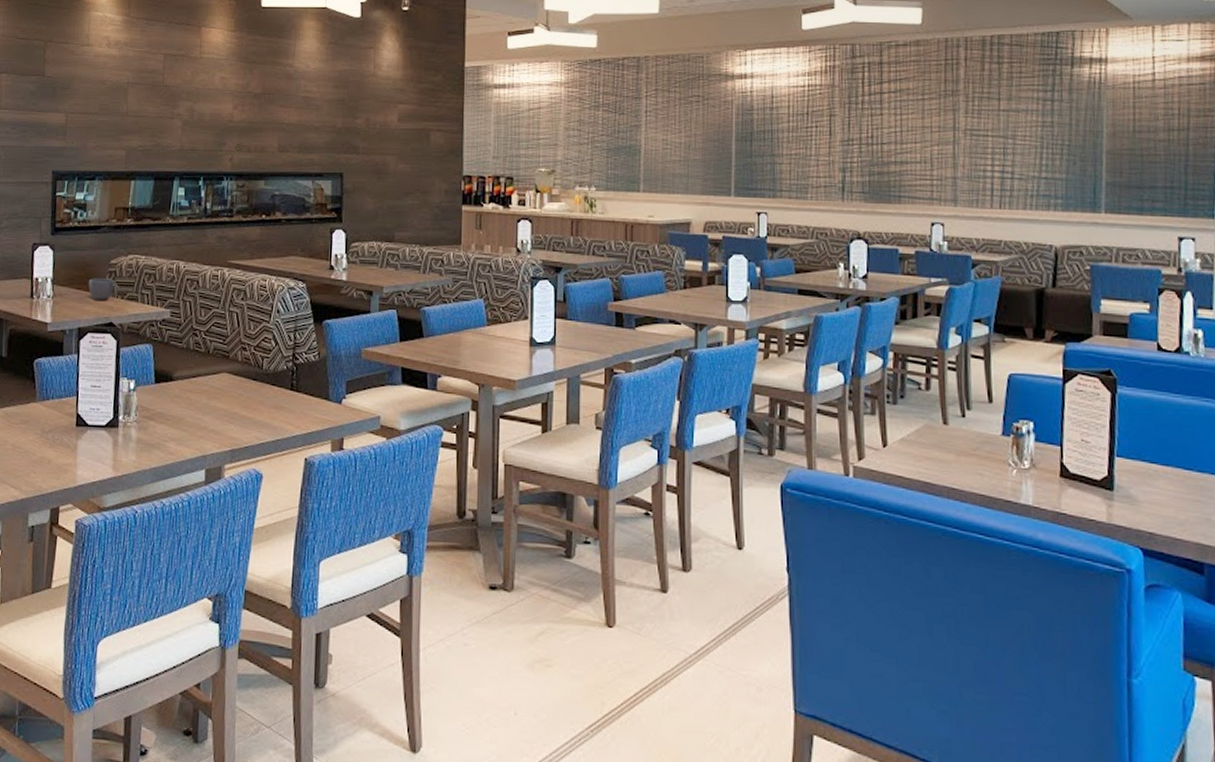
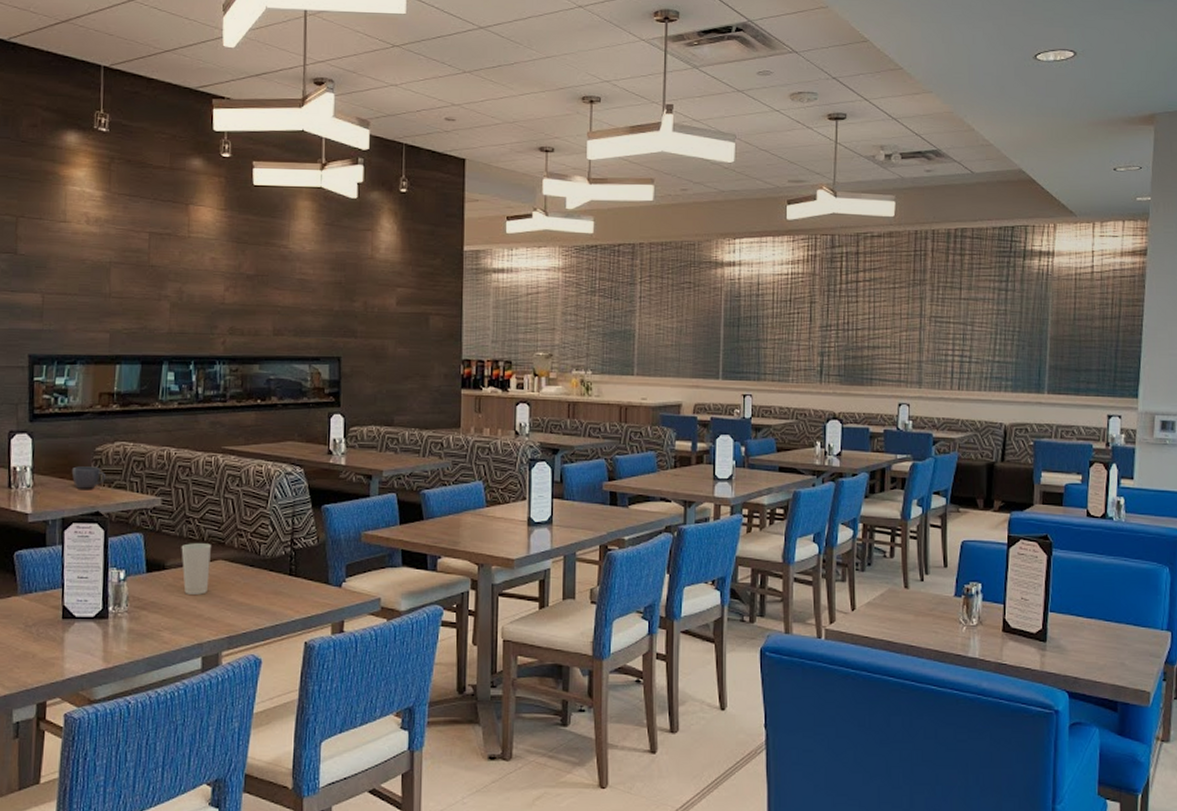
cup: none [187,355,216,407] -> present [181,543,211,595]

